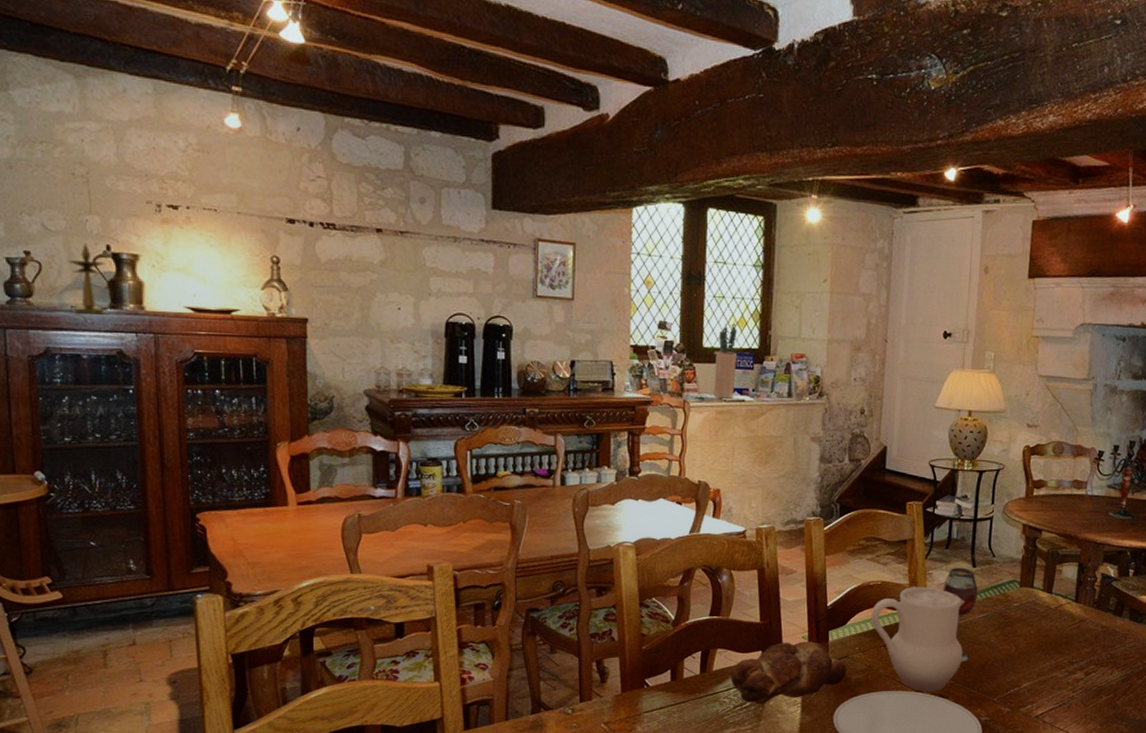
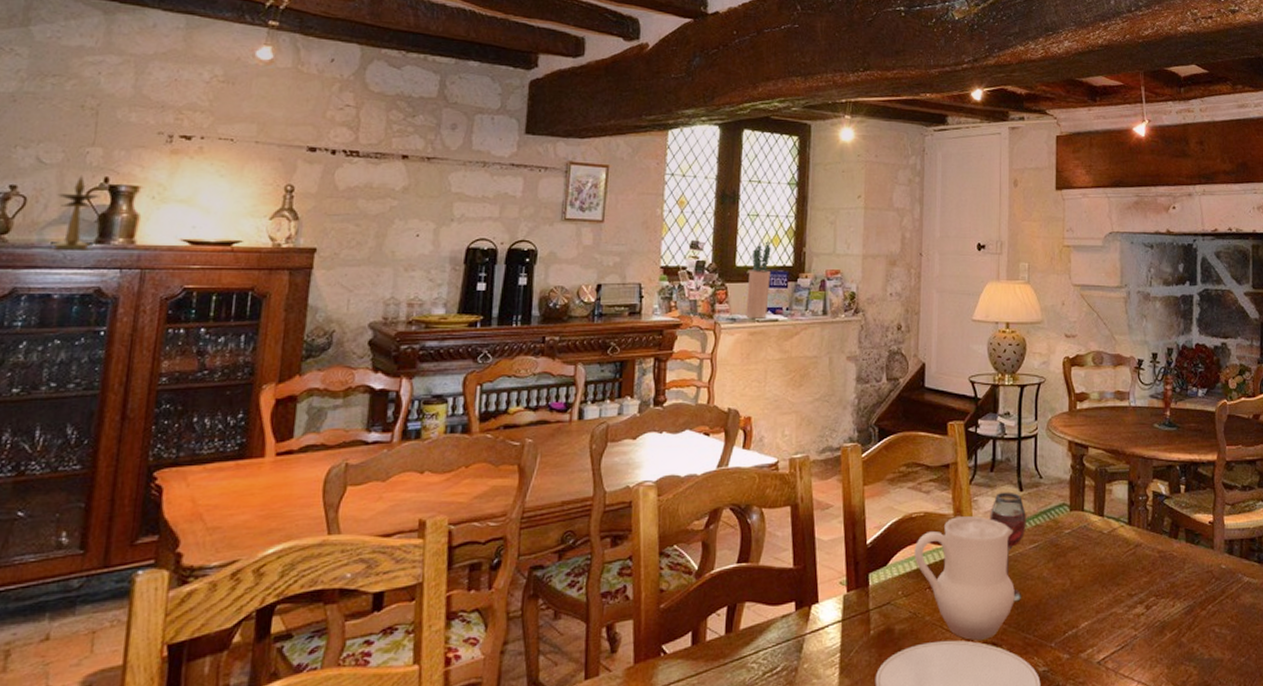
bread loaf: present [730,641,847,704] -> none [760,587,889,668]

